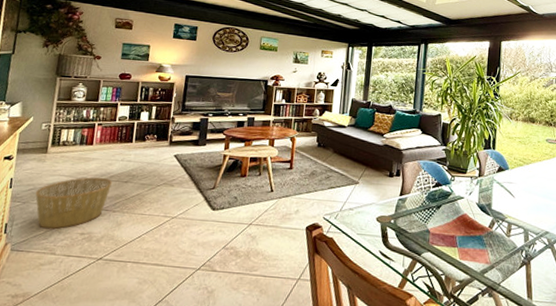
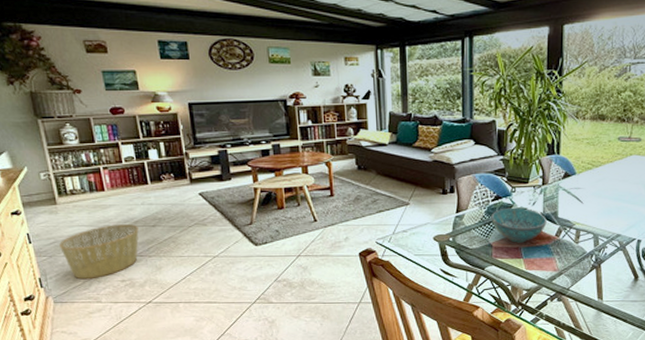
bowl: none [431,195,481,232] -> present [491,207,547,243]

